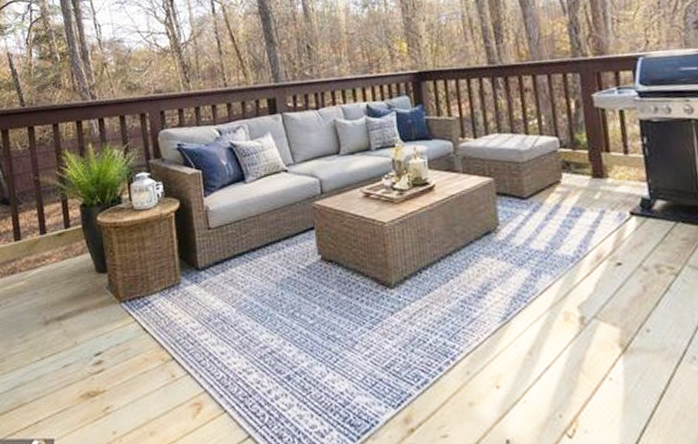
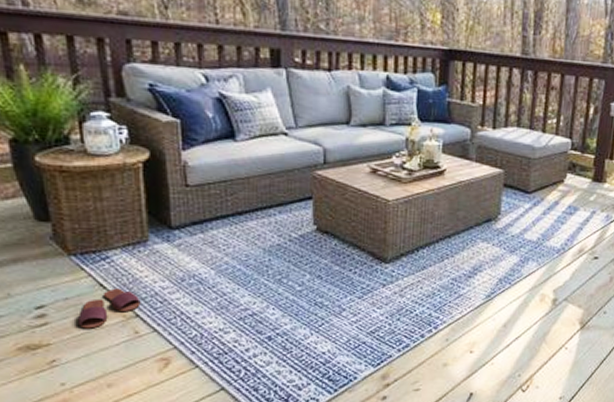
slippers: none [127,331,176,374] -> present [78,288,141,329]

